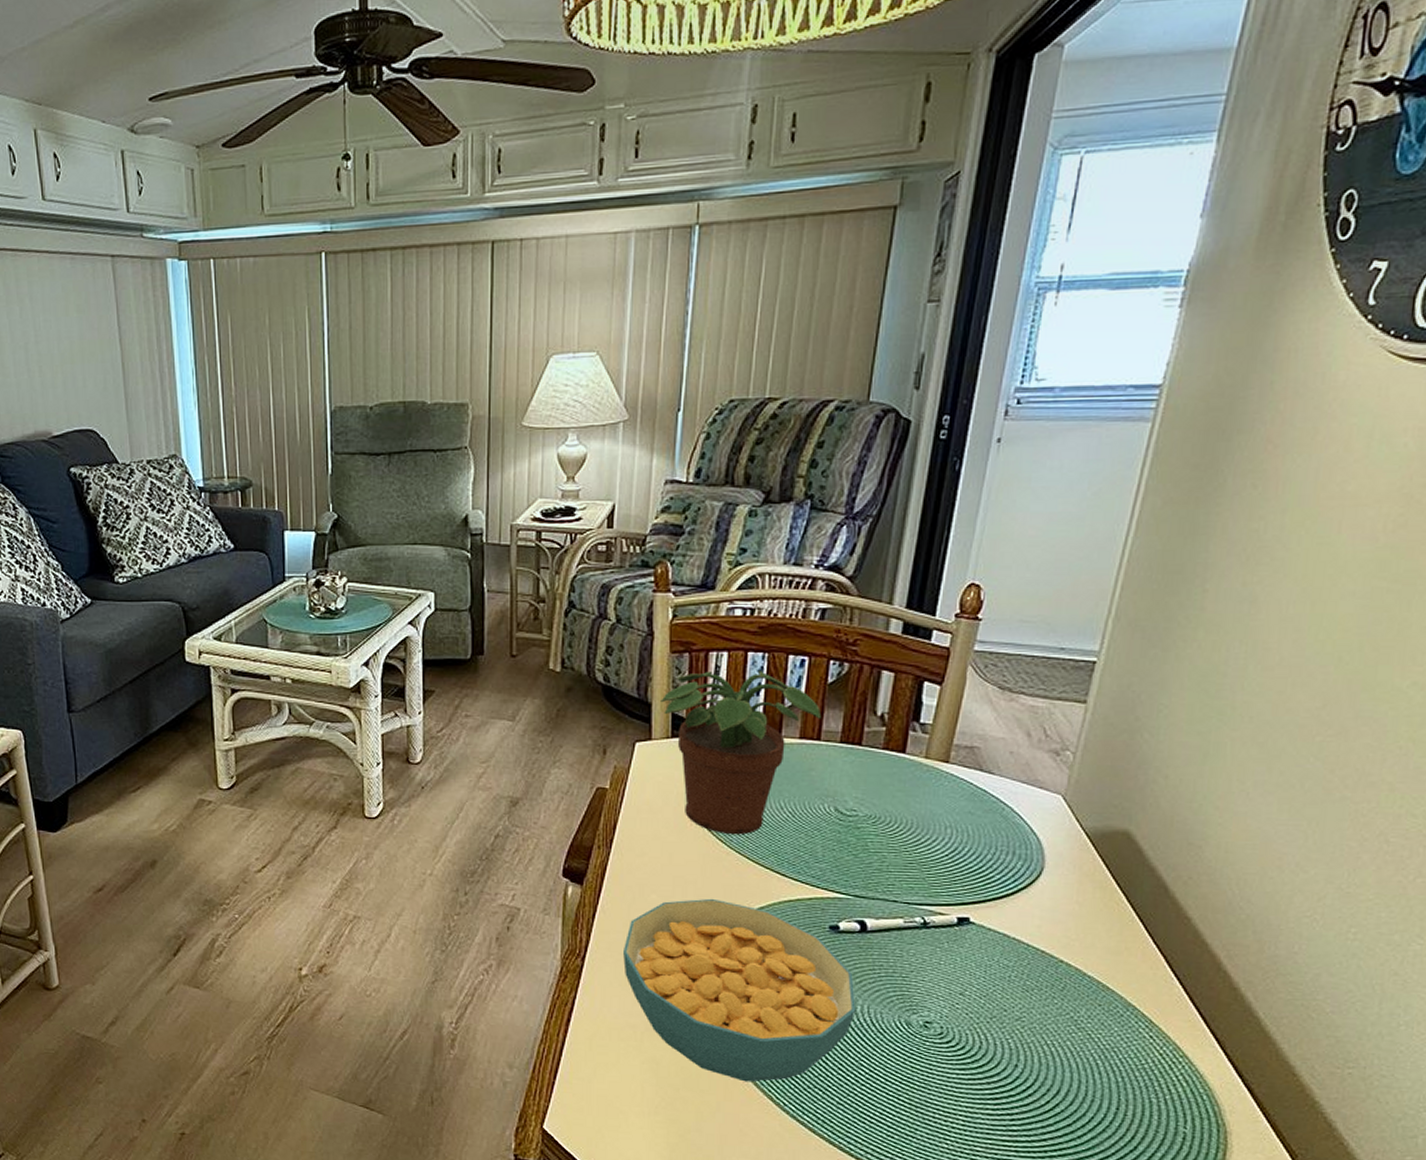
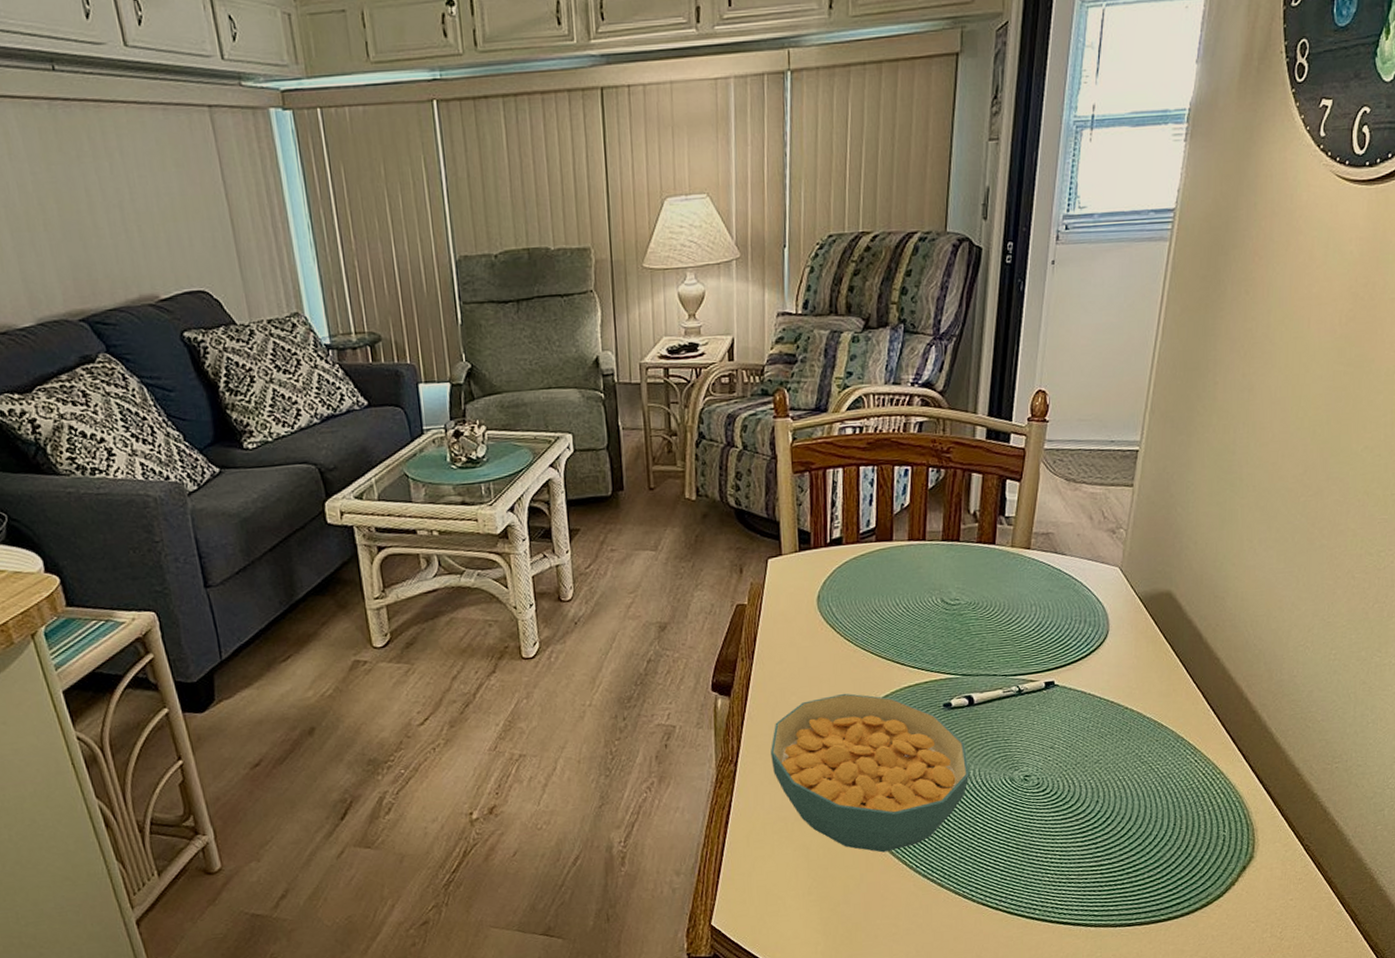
potted plant: present [661,671,822,835] -> none [787,482,925,634]

